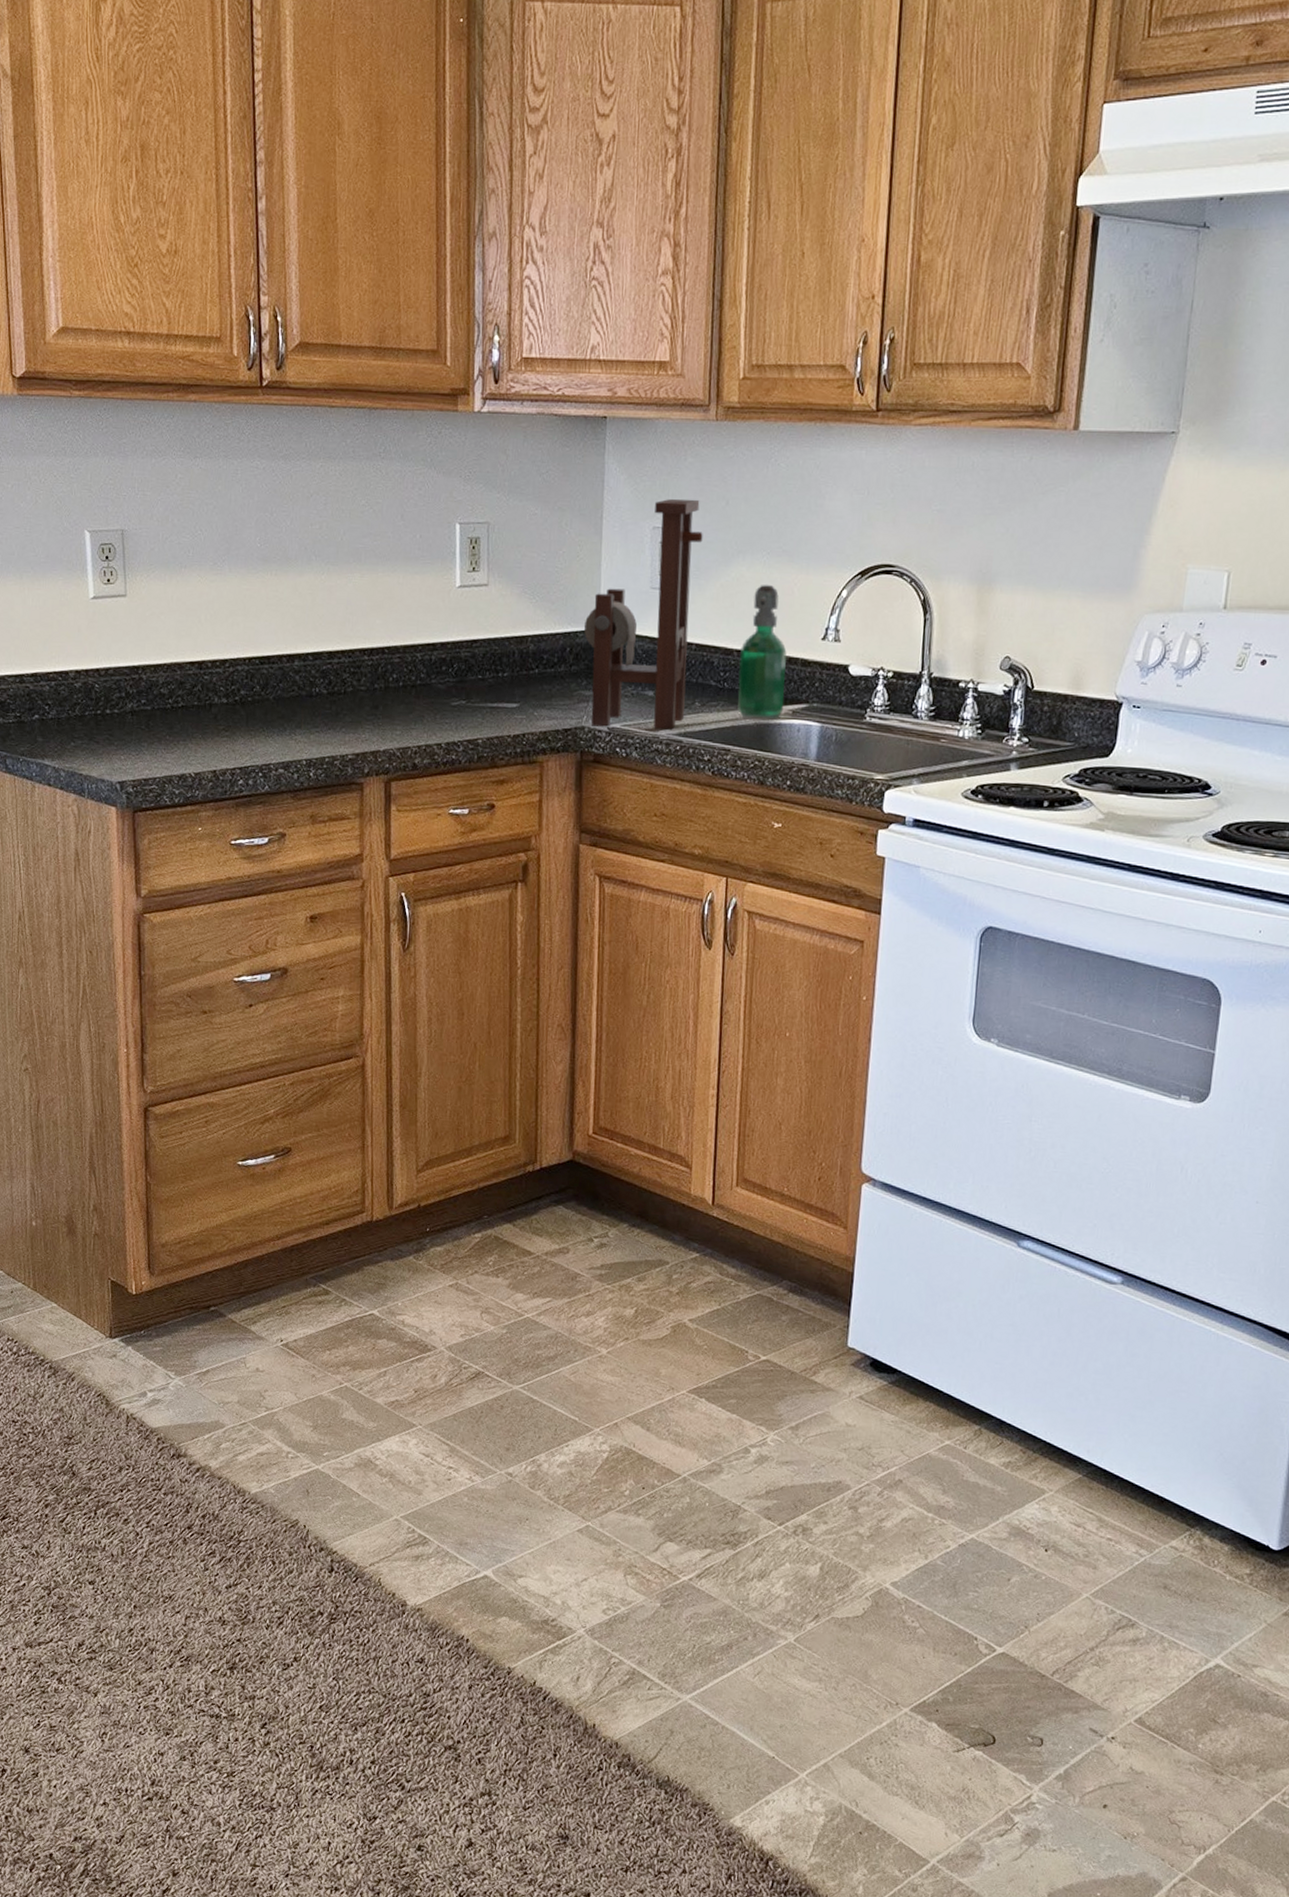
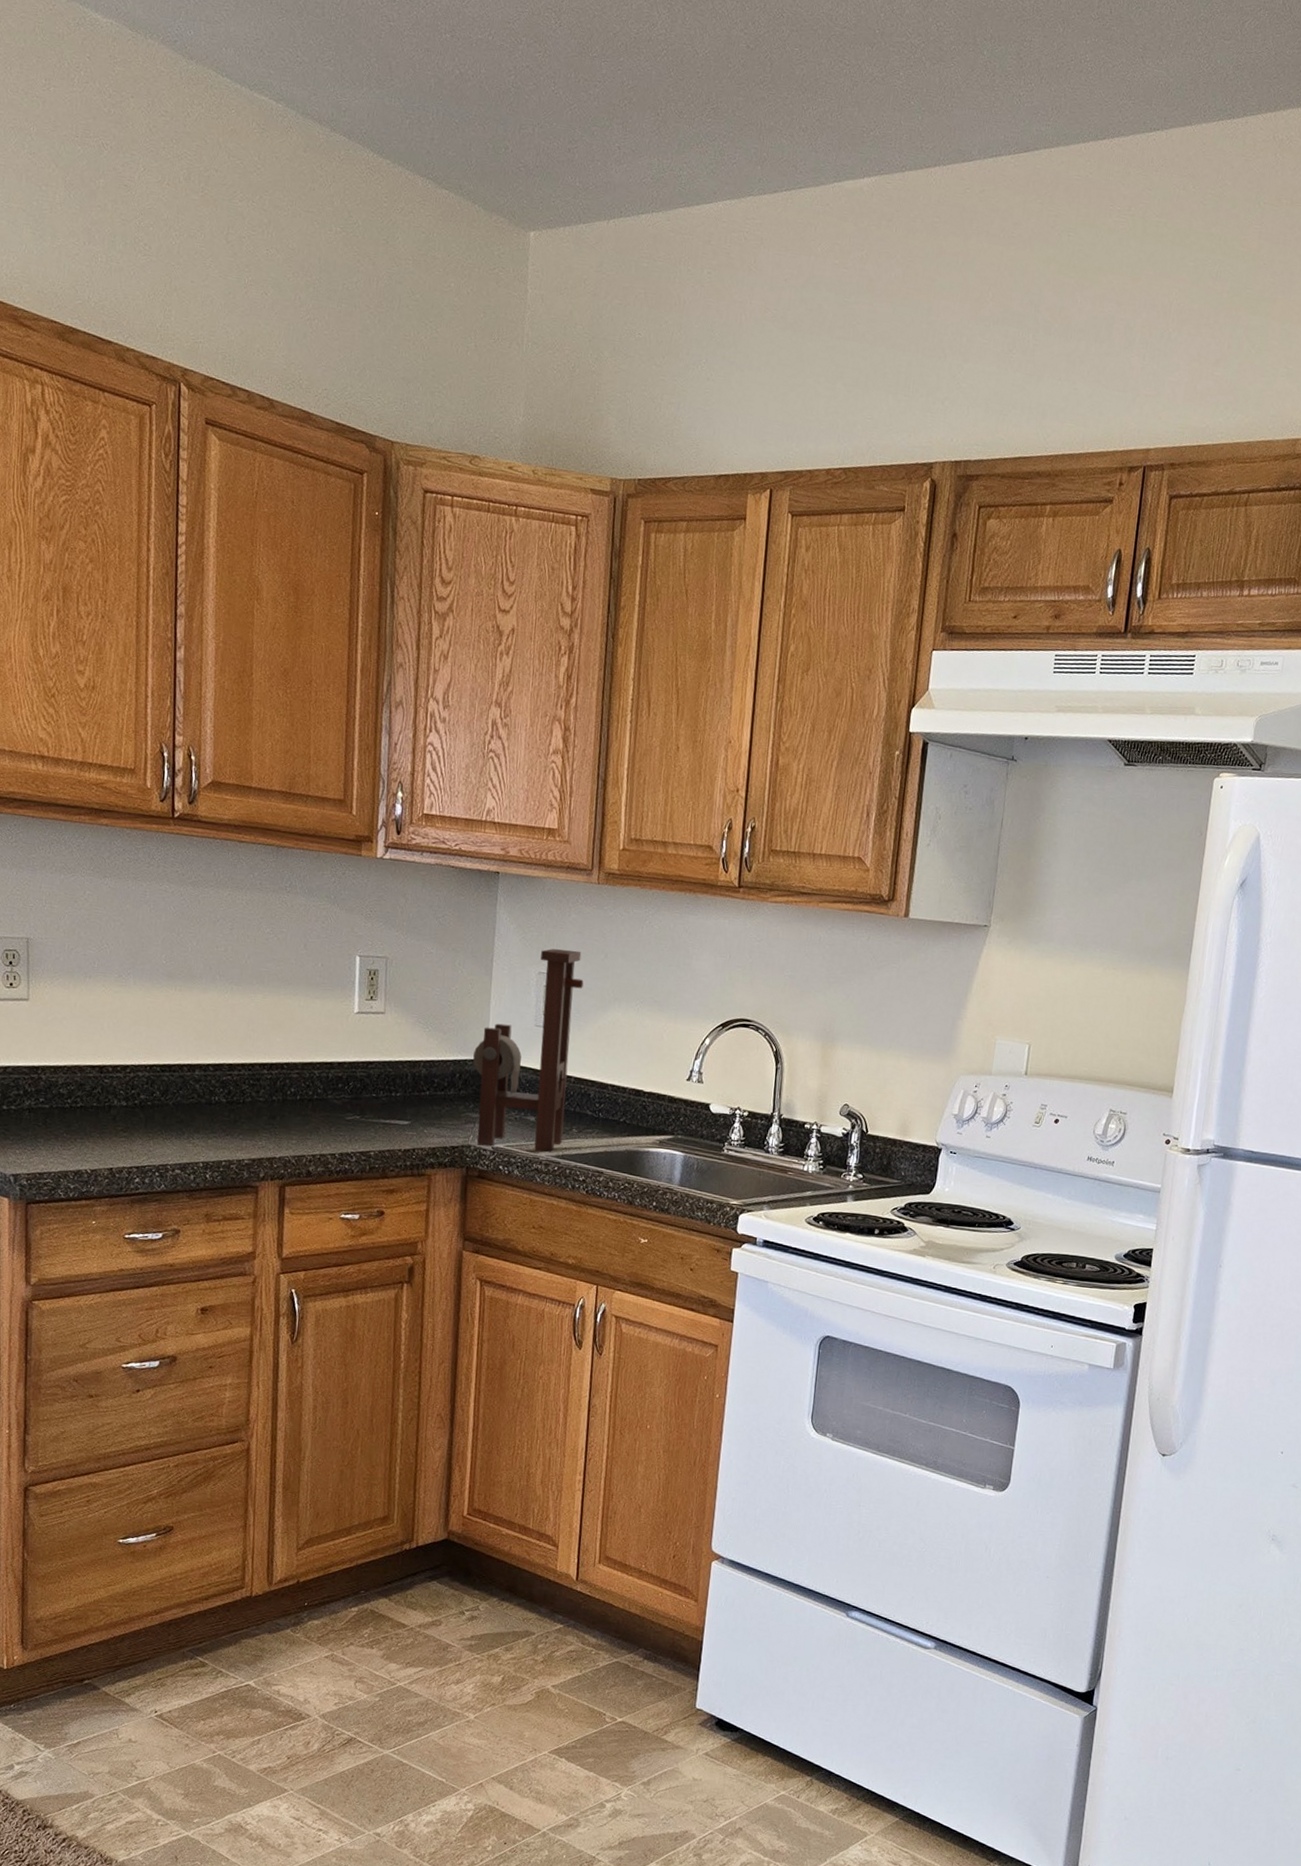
soap dispenser: present [737,584,787,721] -> none [610,1029,656,1149]

